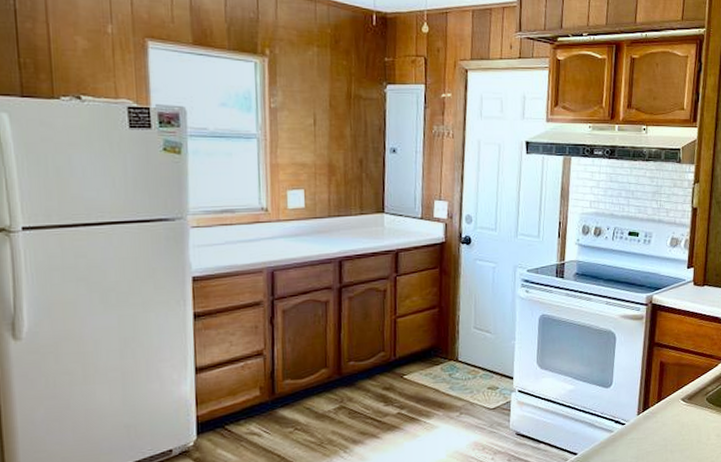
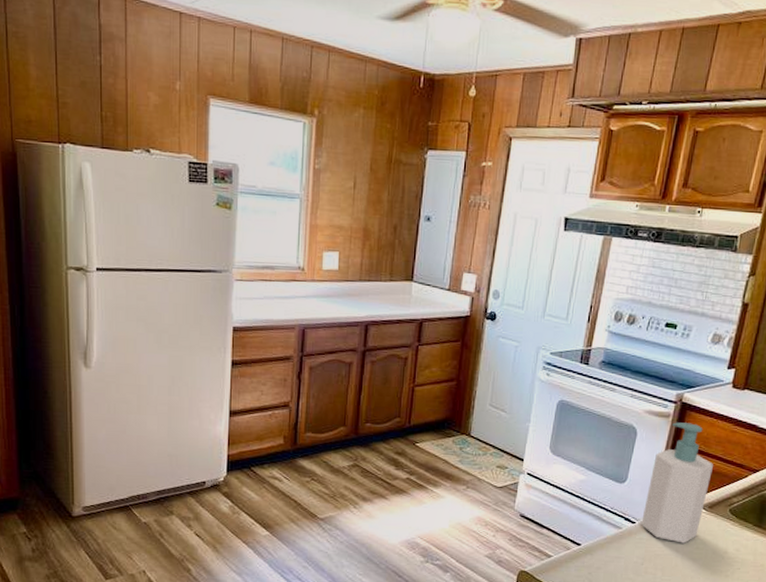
soap bottle: none [630,322,687,438] -> present [641,422,713,544]

